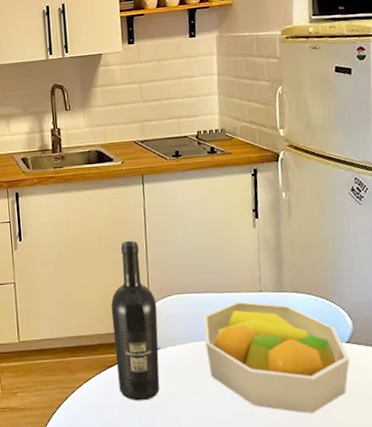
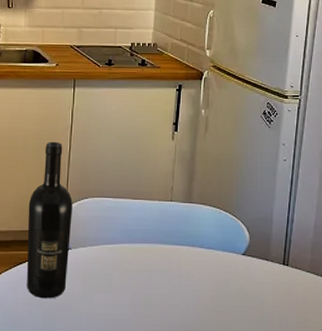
fruit bowl: present [203,301,350,414] -> none [114,209,243,320]

